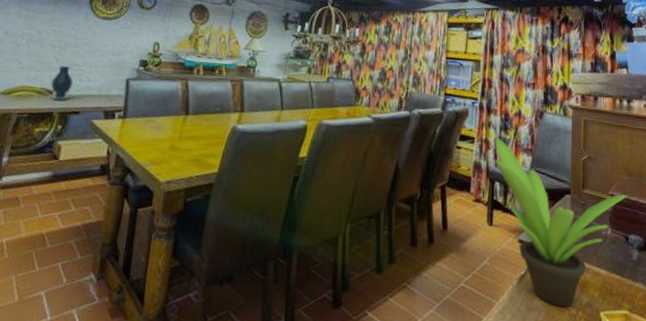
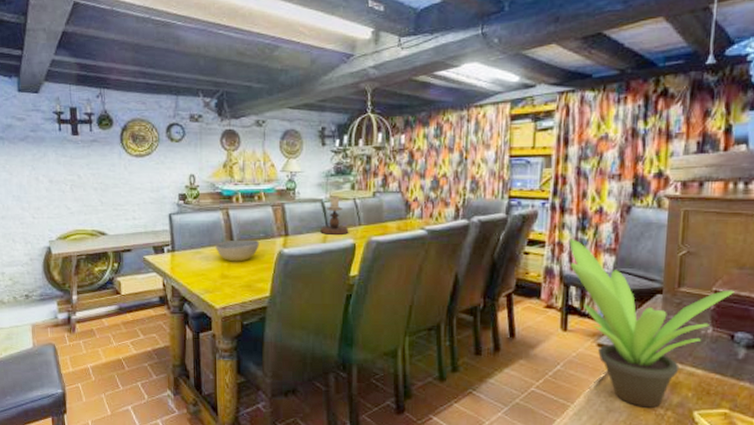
vase: present [51,66,74,101] -> none [100,207,120,240]
bowl: none [169,111,214,135] -> present [216,239,259,262]
candlestick: none [275,77,302,116] -> present [320,196,349,235]

